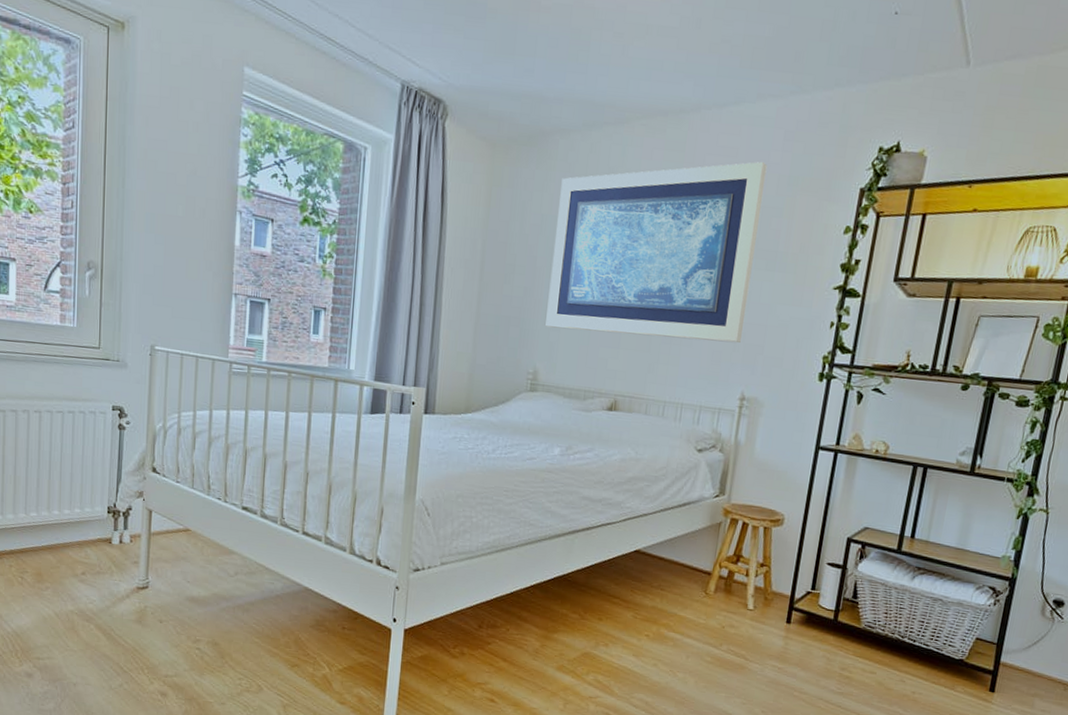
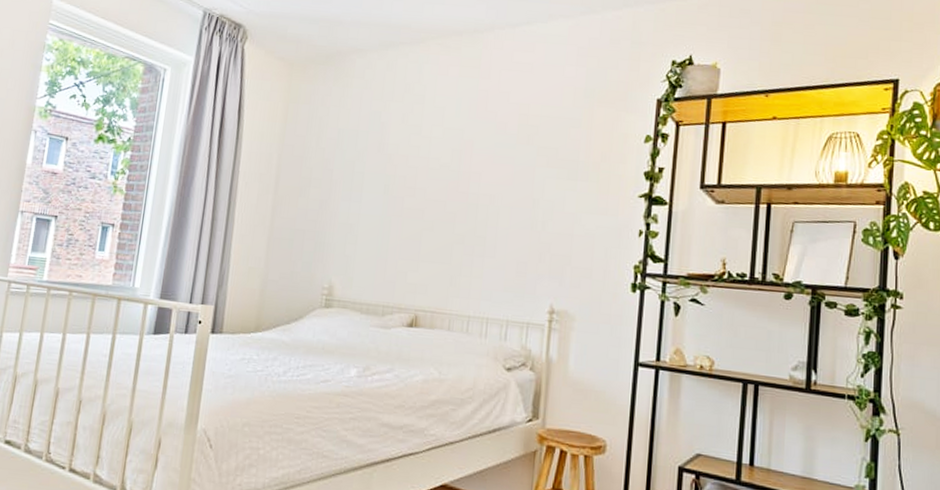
wall art: present [545,161,768,344] -> none [342,75,563,254]

